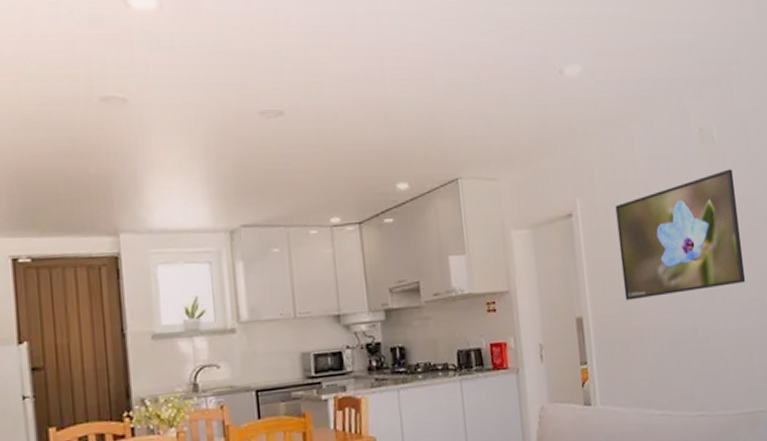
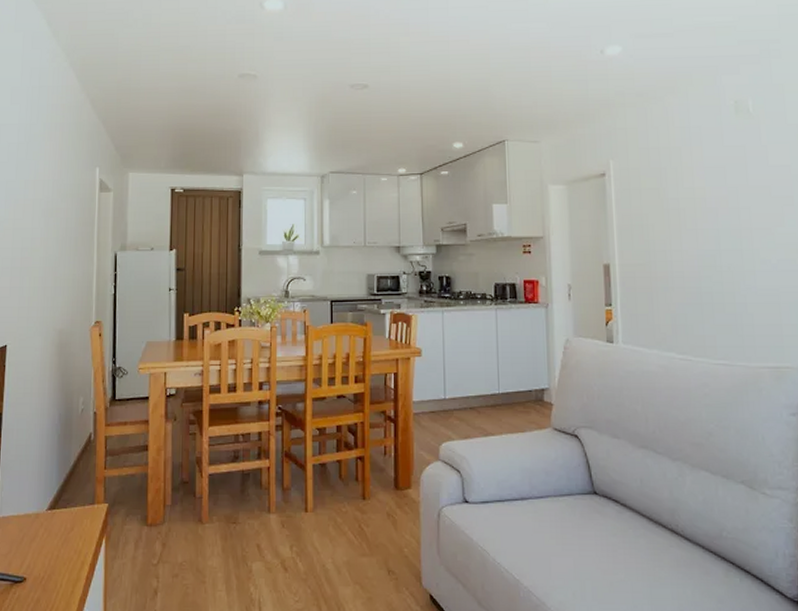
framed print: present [615,169,746,301] -> none [647,138,777,253]

